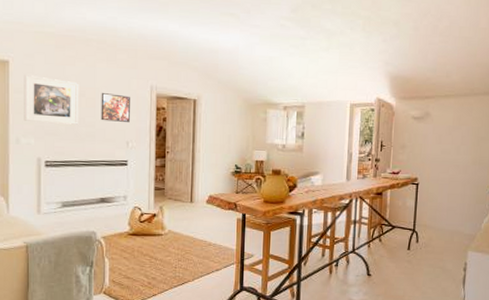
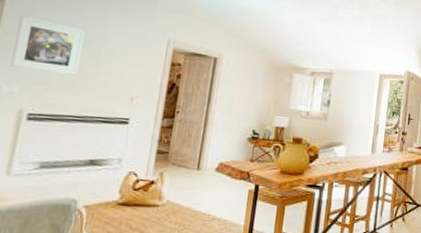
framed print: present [101,93,130,122] -> none [104,43,143,76]

